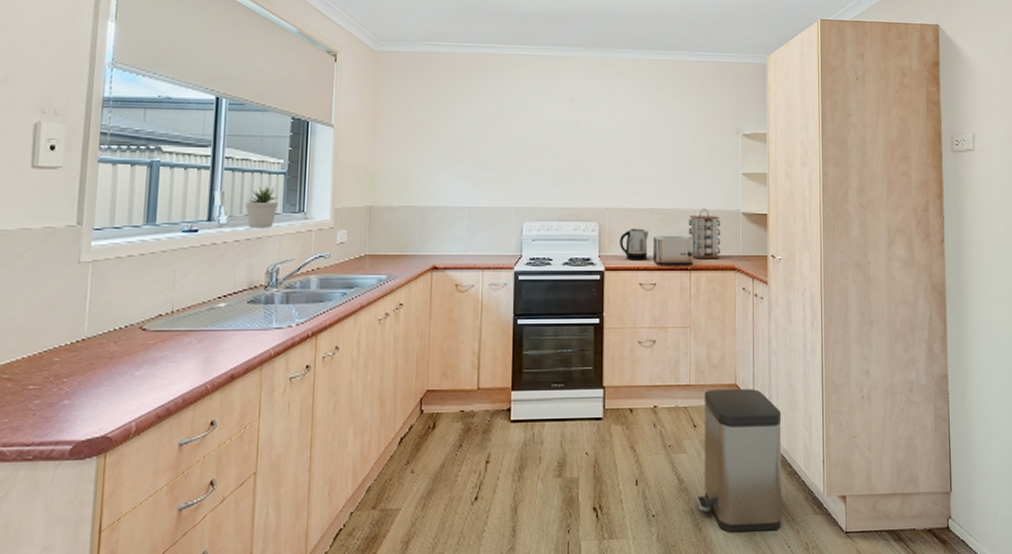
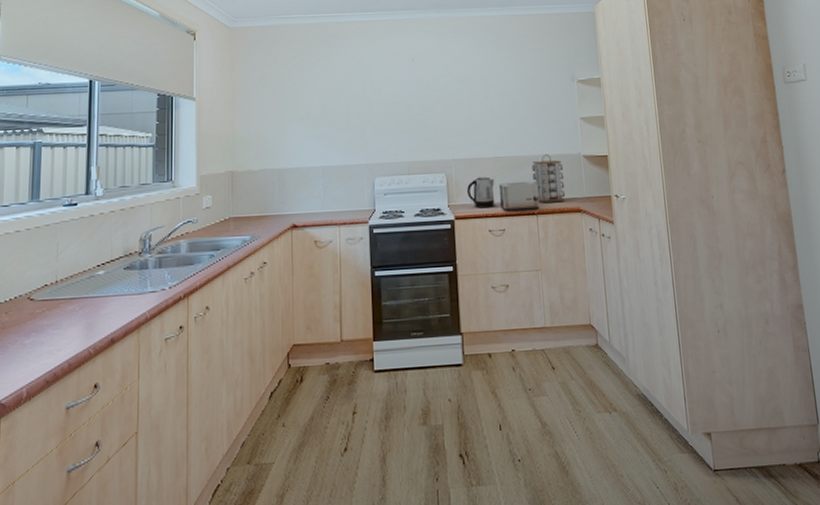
potted plant: present [245,186,278,228] -> none [118,158,148,199]
pedal bin: present [693,389,782,533] -> none [557,328,648,475]

